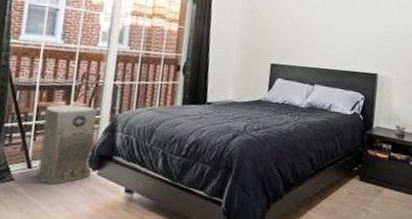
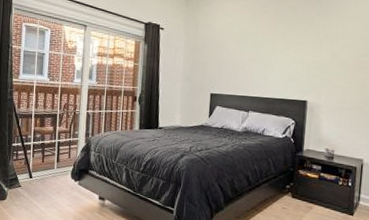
air purifier: present [37,104,97,186] -> none [36,129,76,192]

